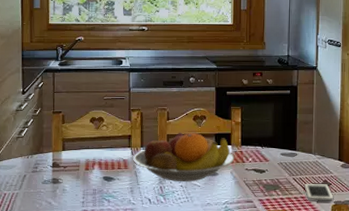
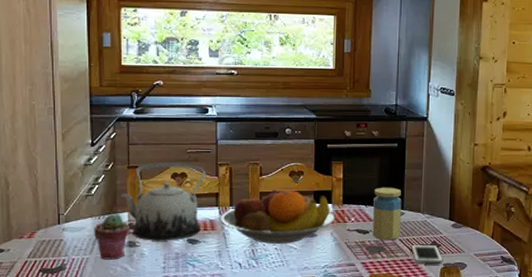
potted succulent: none [23,153,53,195] -> present [94,213,129,260]
teapot: none [46,107,120,178] -> present [120,161,205,241]
jar: none [269,130,295,179] -> present [373,187,402,241]

